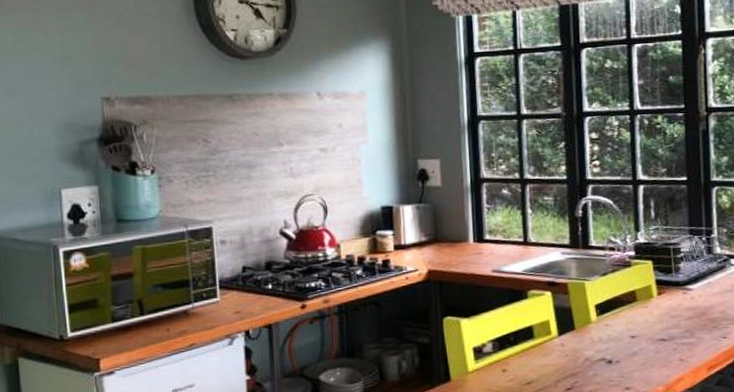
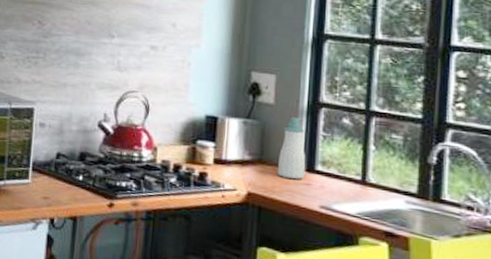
soap bottle: none [451,194,476,251] -> present [277,116,306,179]

